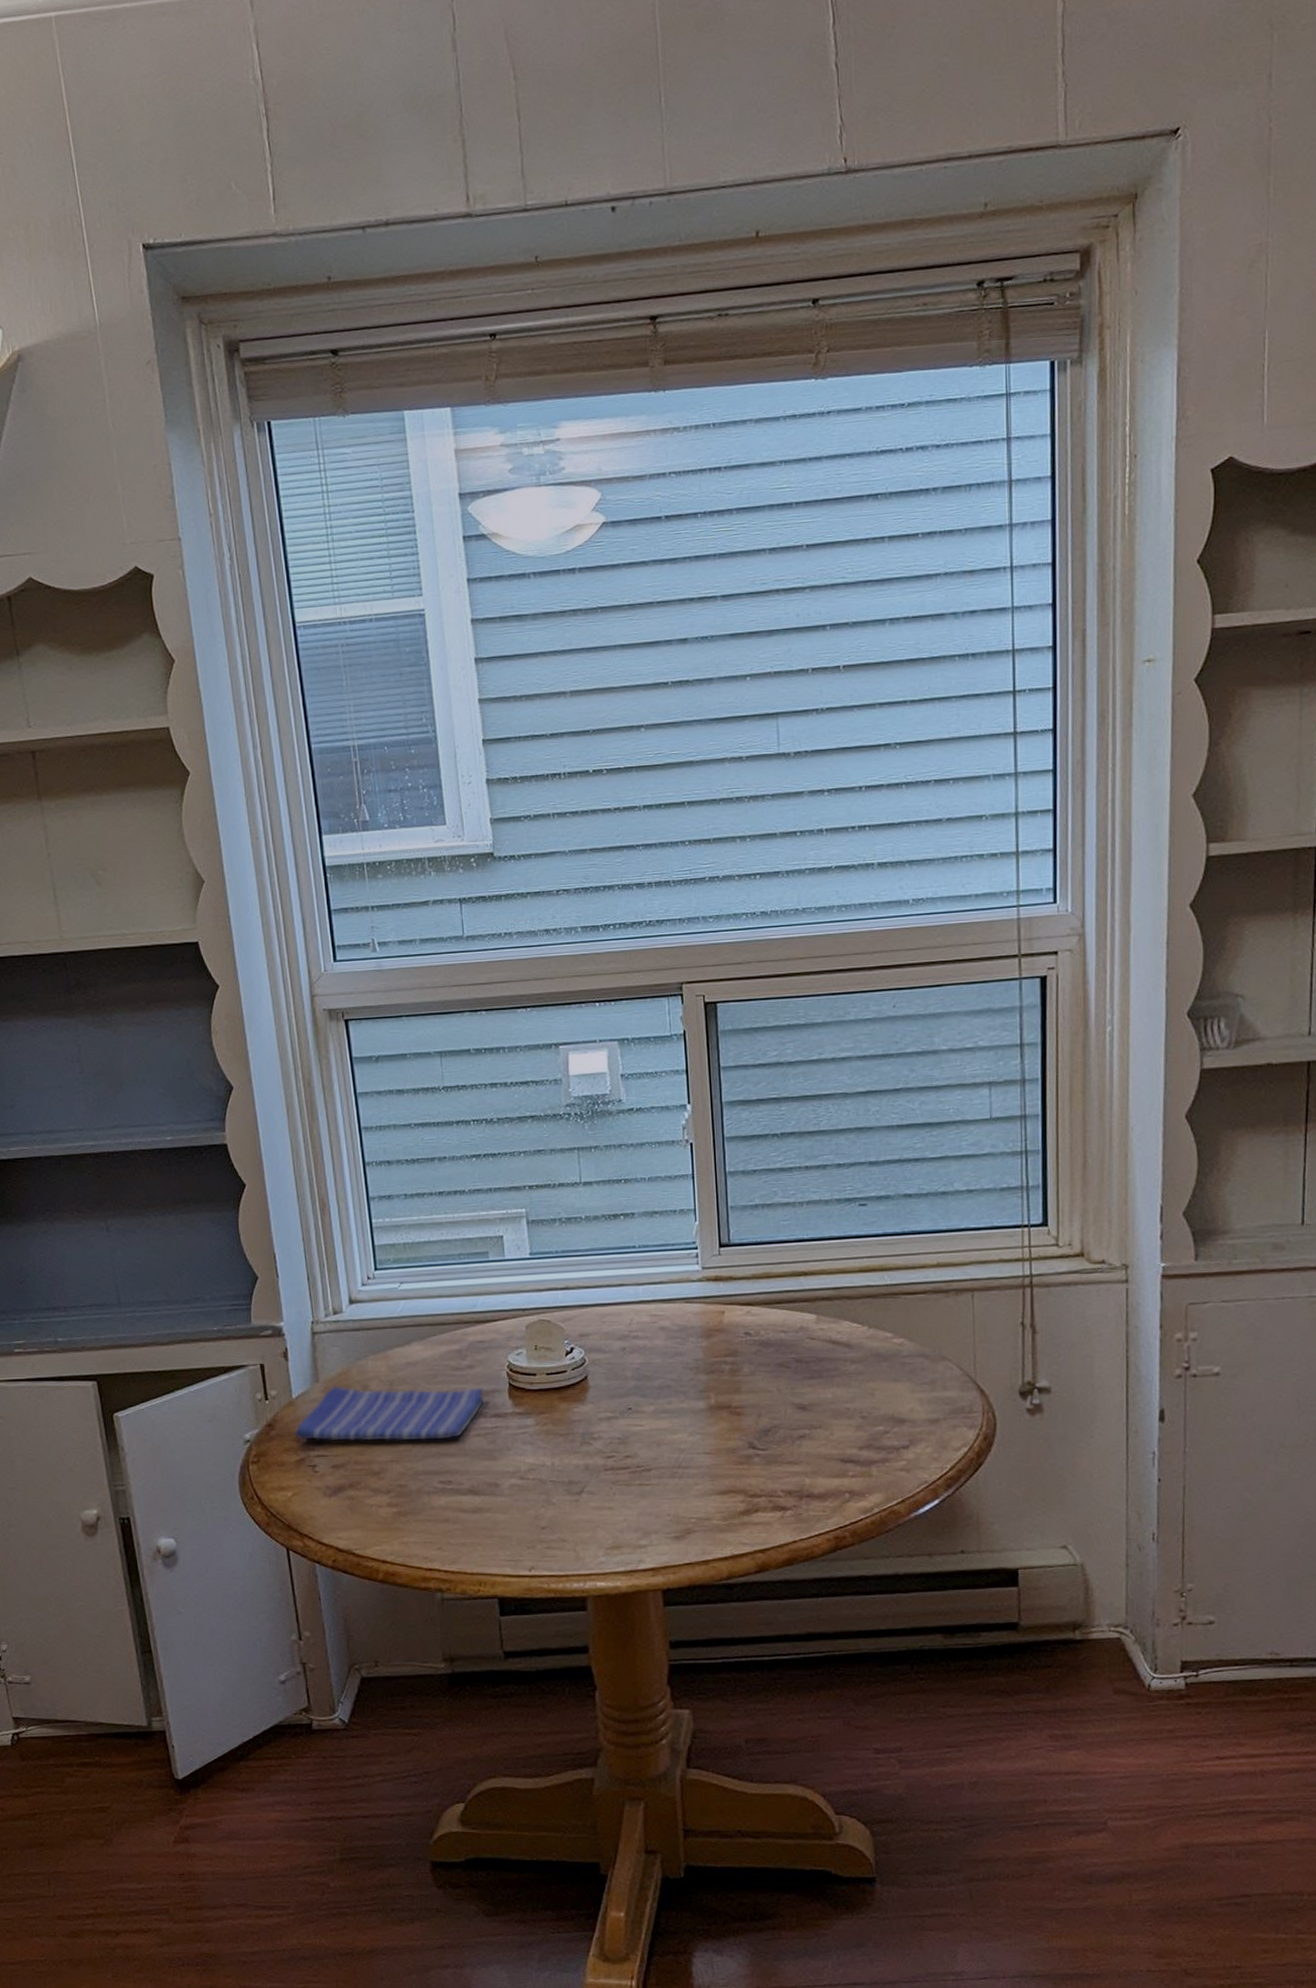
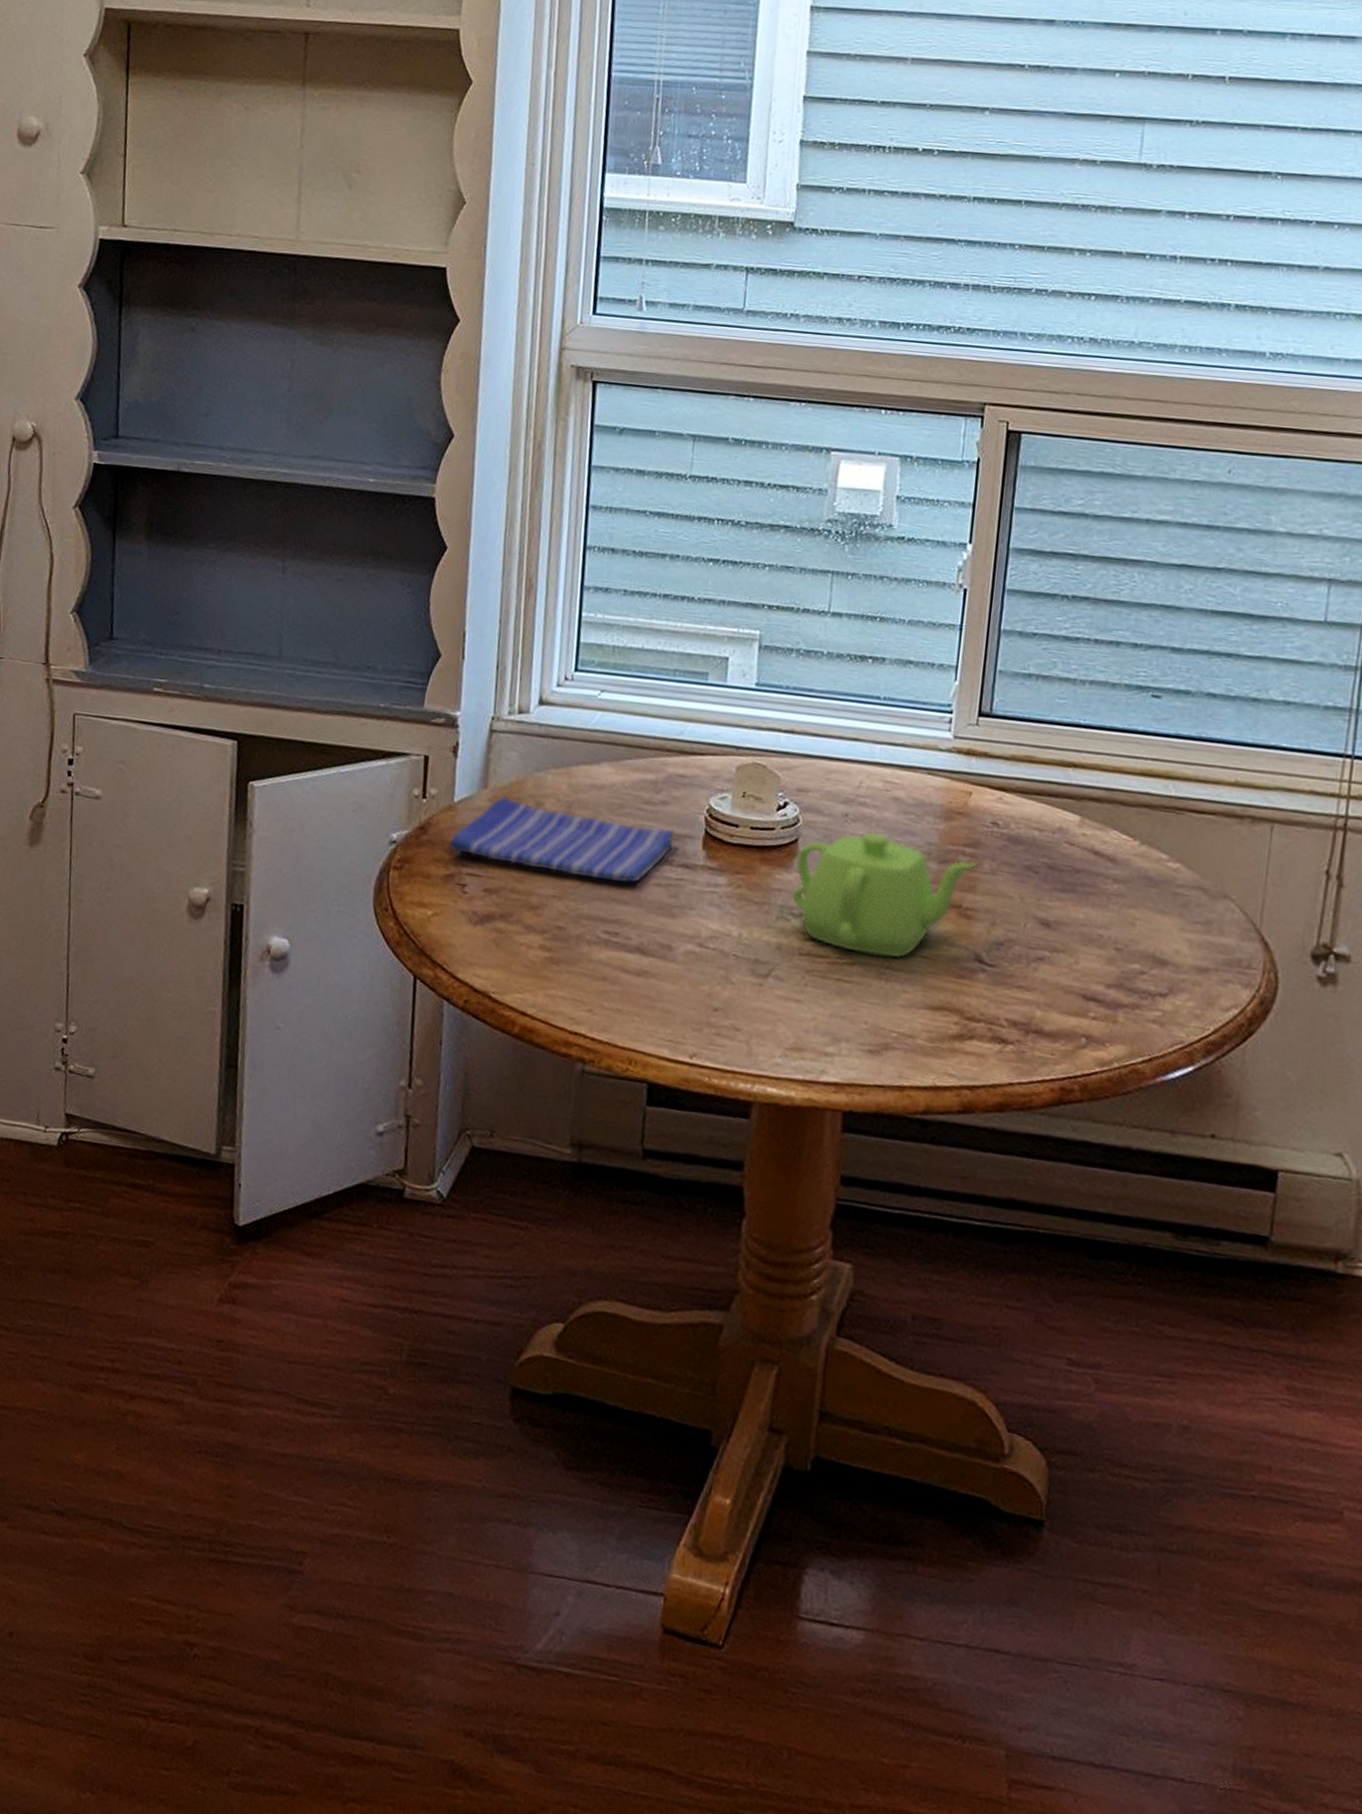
teapot: none [589,1358,738,1460] -> present [792,831,977,959]

